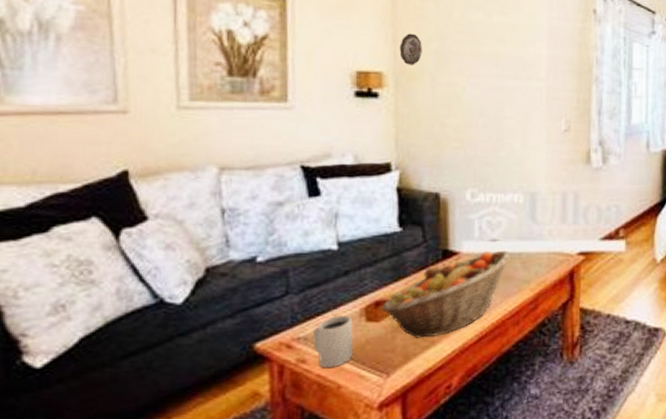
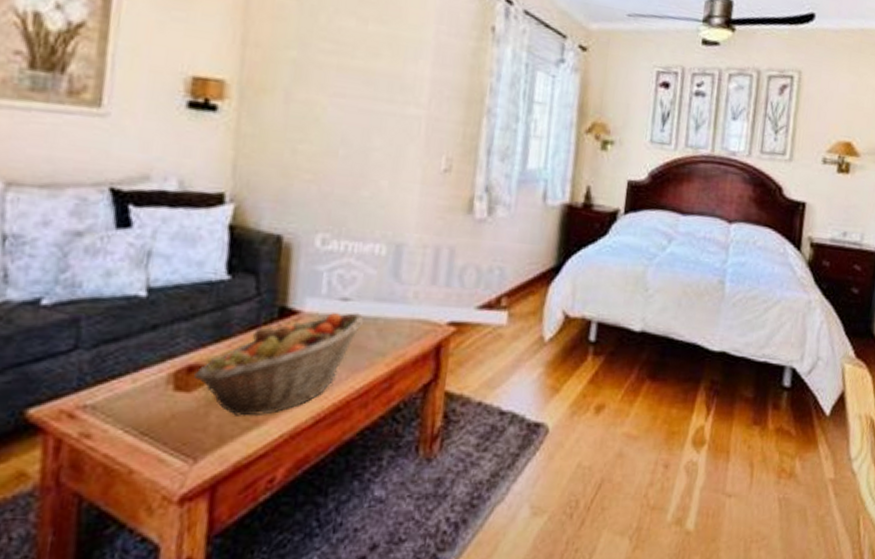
mug: present [312,315,354,369] -> none [102,380,157,447]
decorative plate: present [399,33,422,65] -> none [248,35,278,76]

